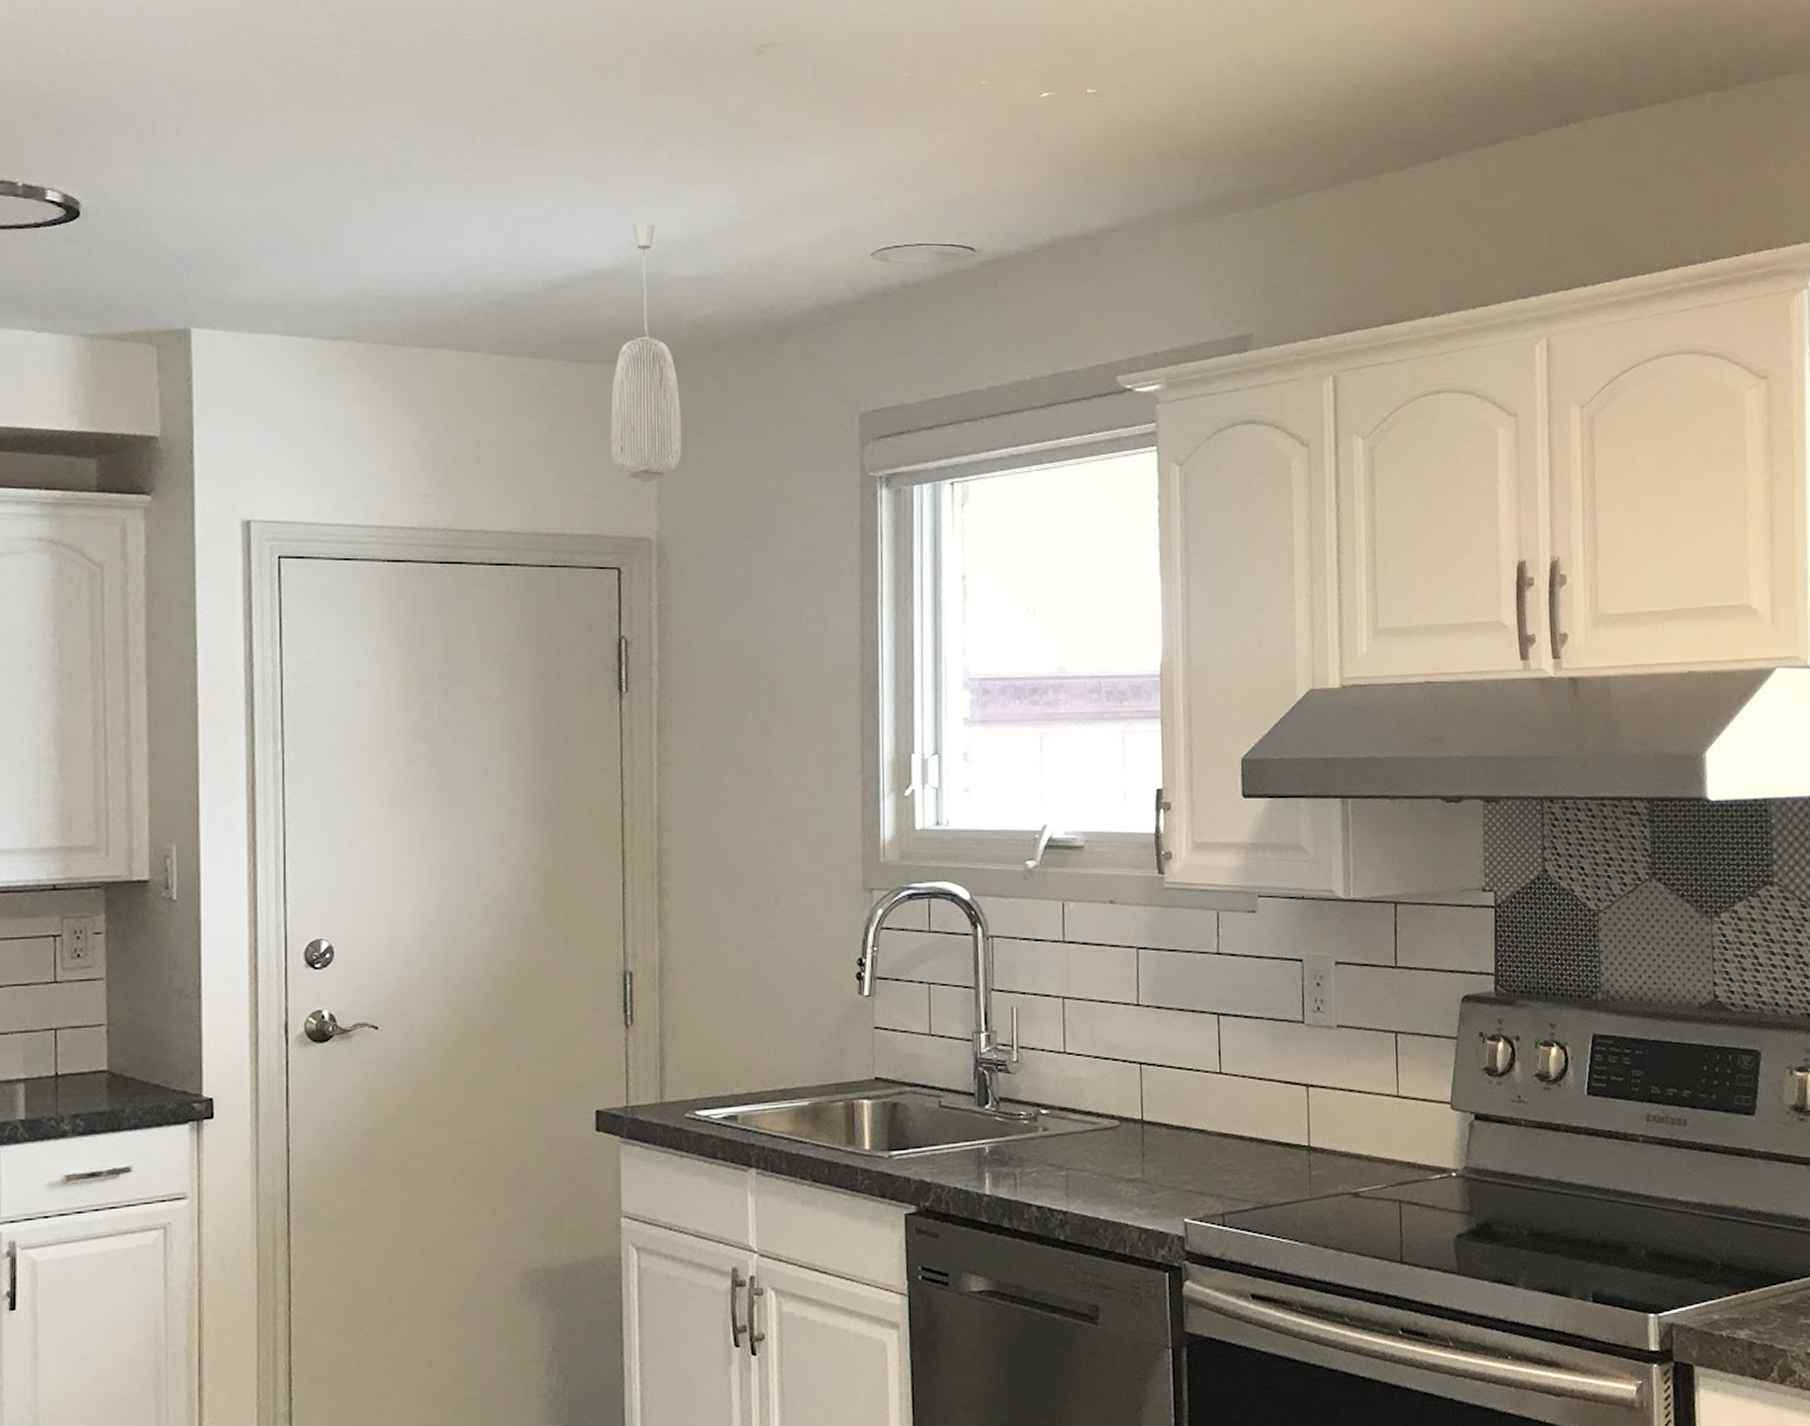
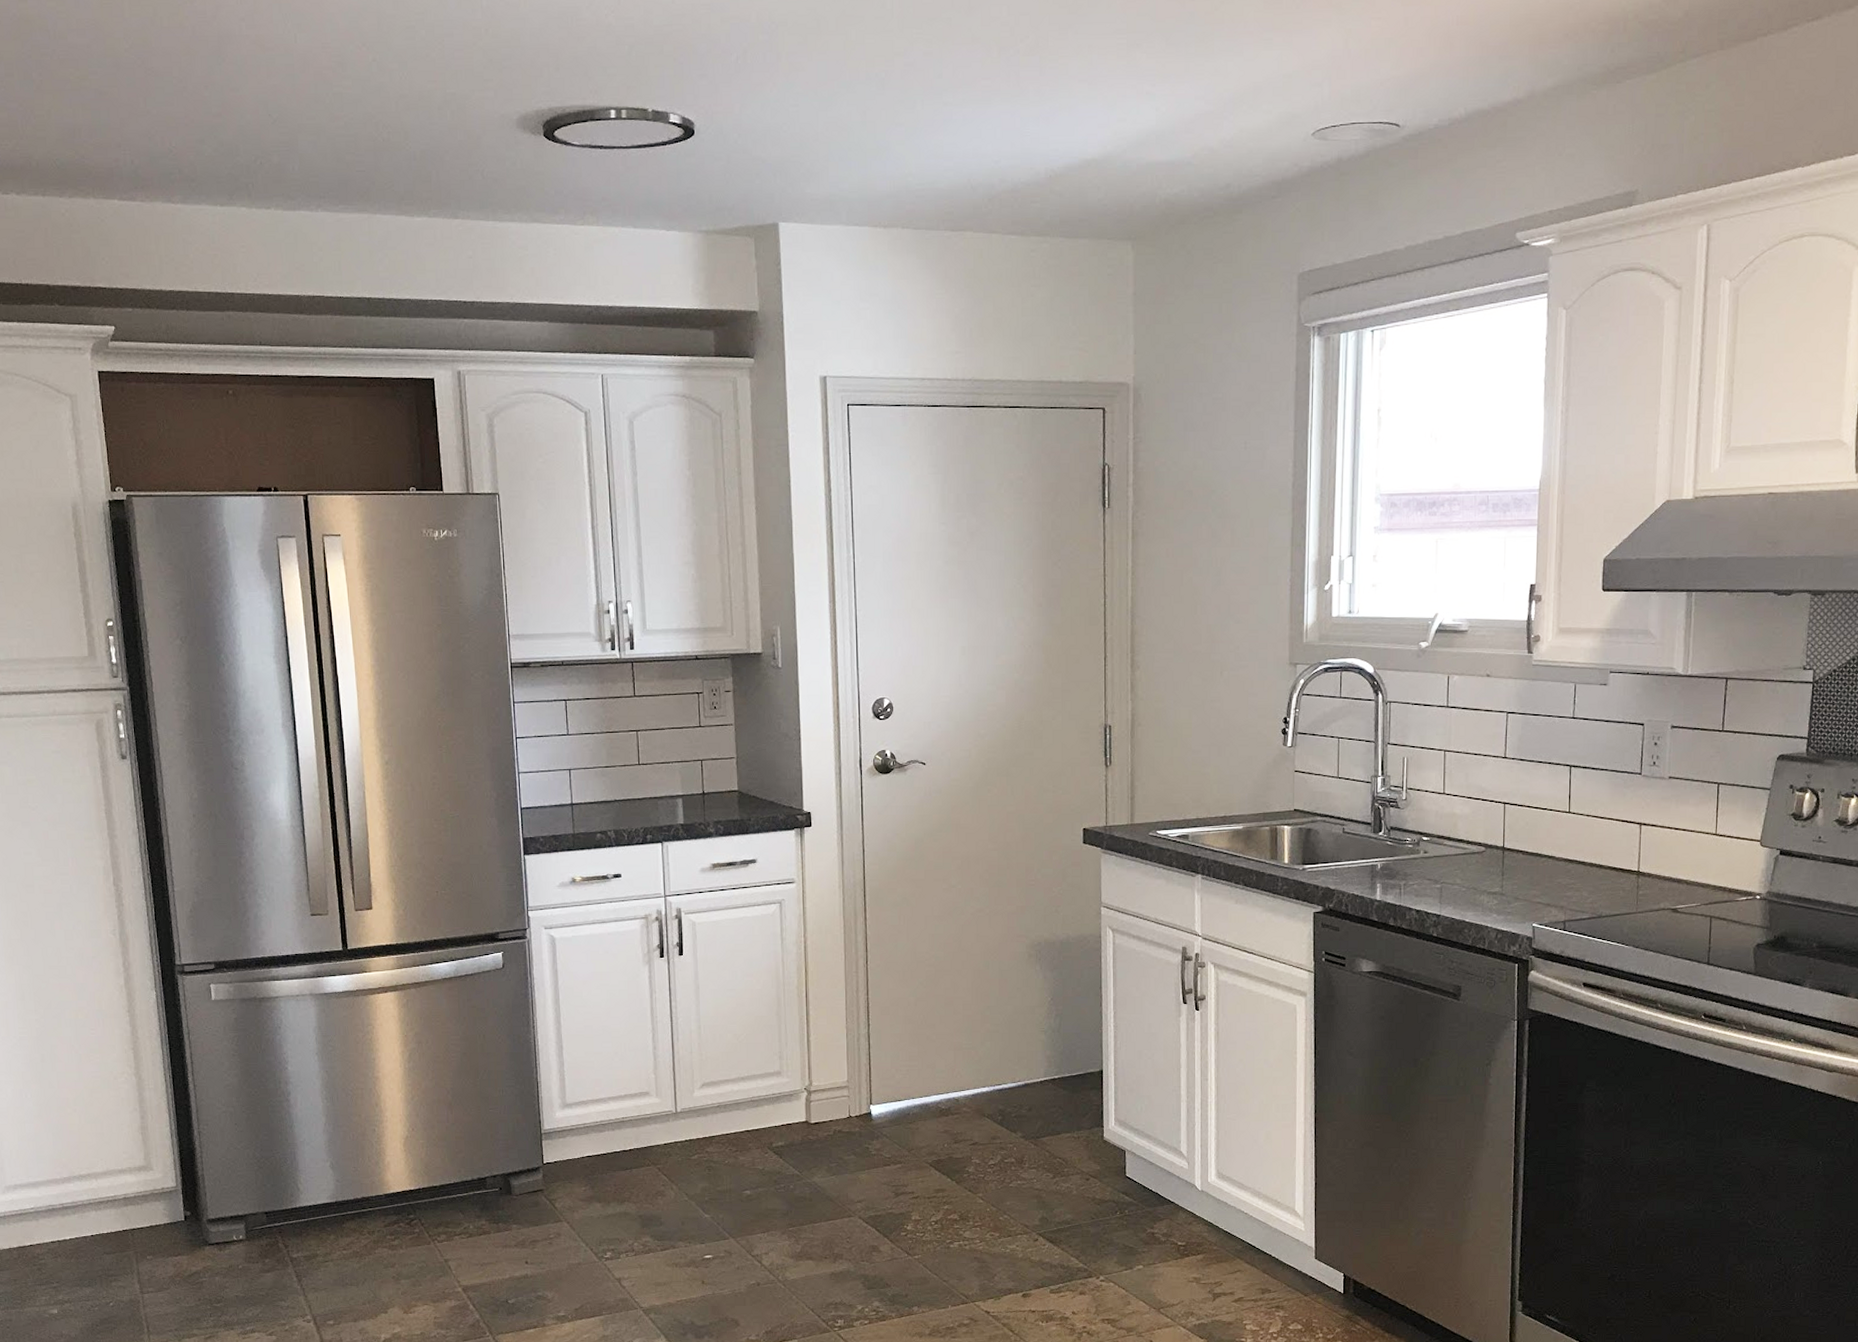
pendant light: present [610,224,682,481] -> none [1098,117,1154,336]

